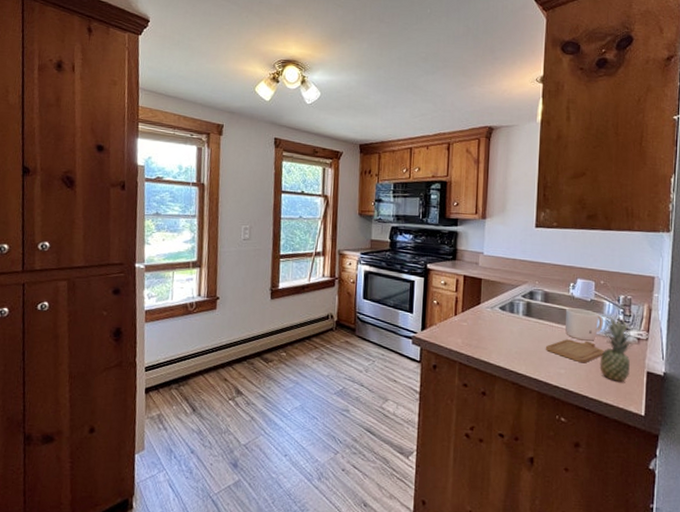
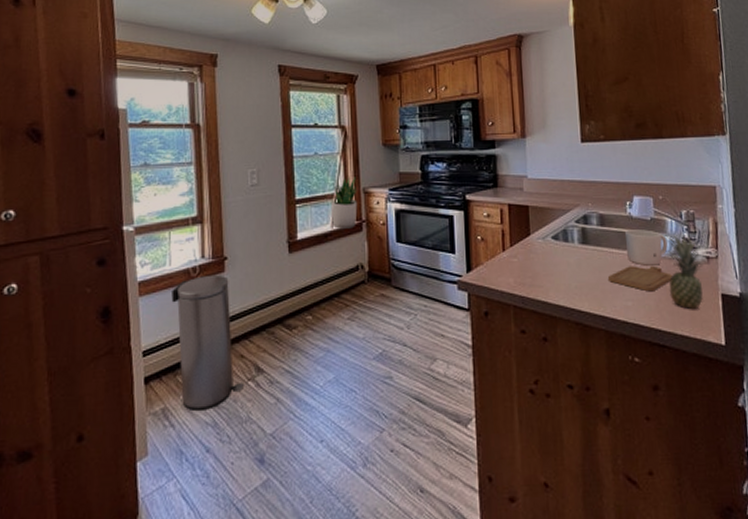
pedal bin: none [171,311,225,420] -> present [171,276,244,411]
planter: none [309,239,333,284] -> present [332,176,358,229]

